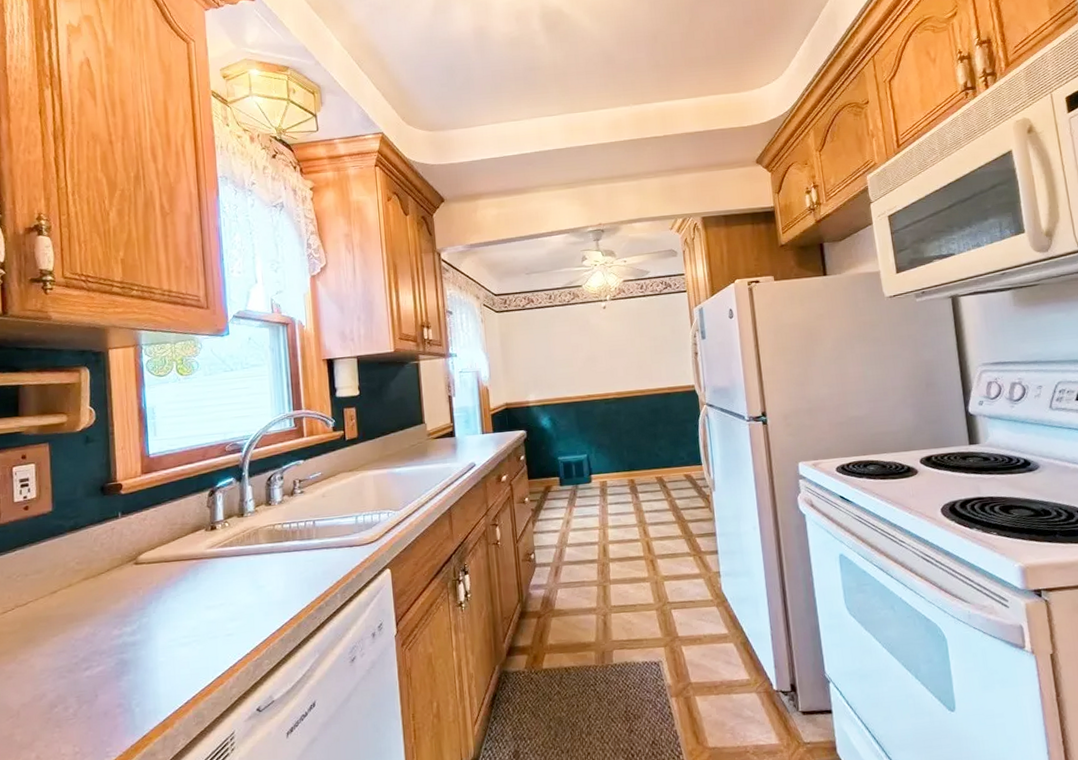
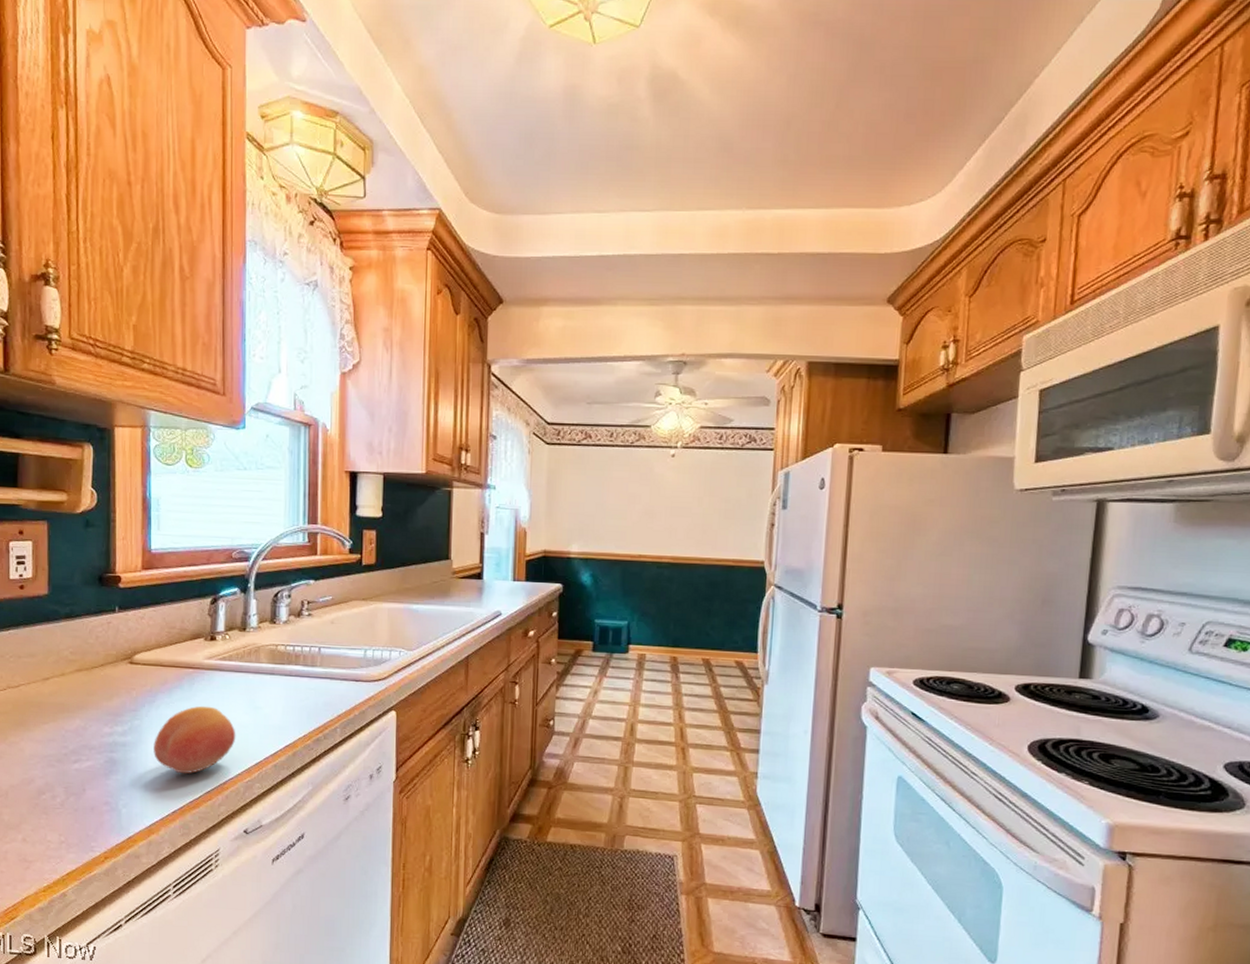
fruit: none [163,592,242,664] -> present [153,705,236,774]

